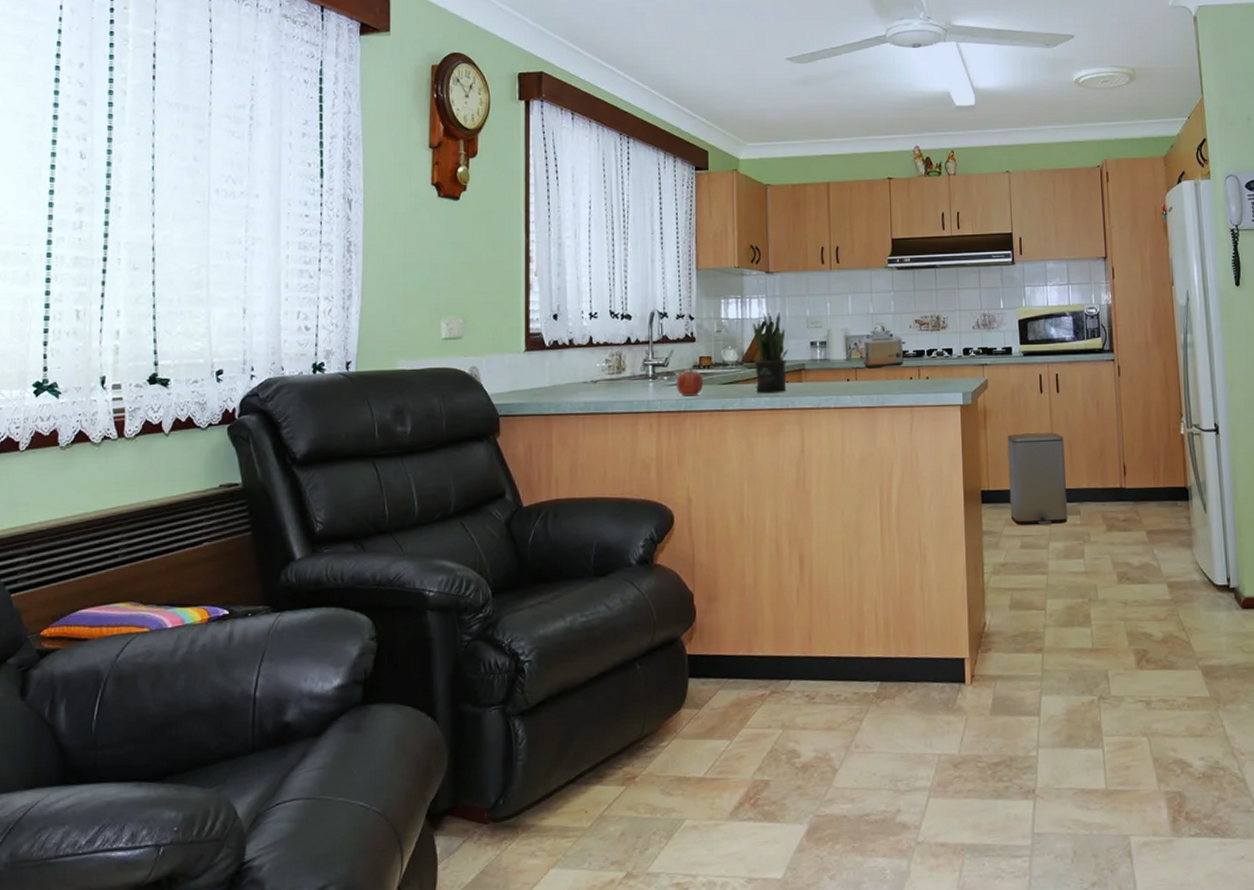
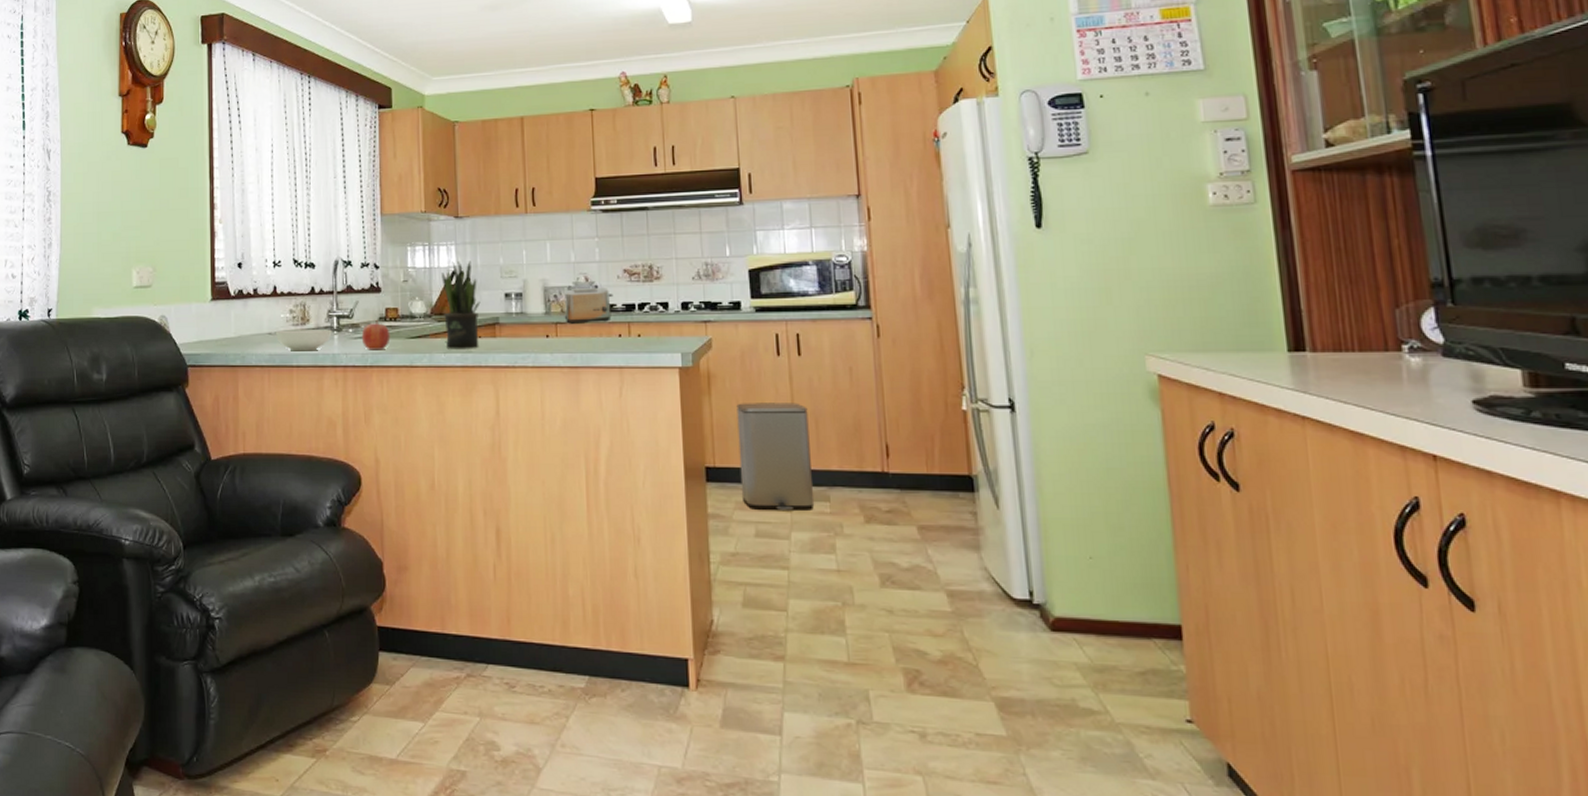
bowl: none [590,377,647,399] -> present [275,329,332,351]

